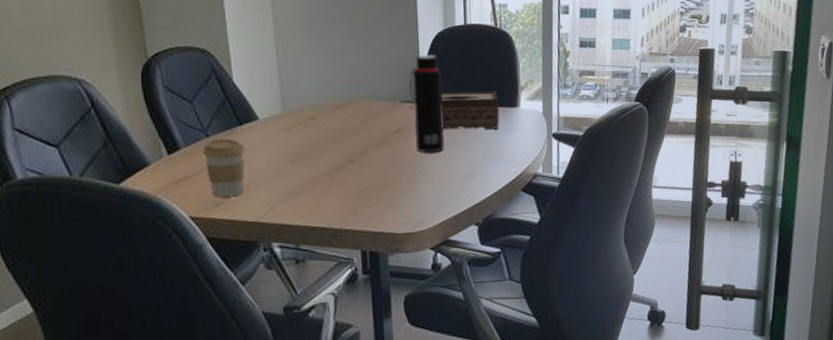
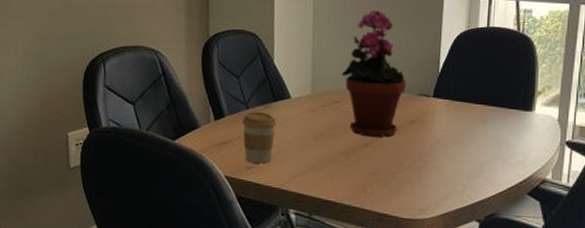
potted plant: none [314,13,387,153] -> present [341,10,406,138]
water bottle: present [408,55,444,154] -> none [425,53,460,147]
tissue box: present [441,91,499,130] -> none [454,90,513,131]

